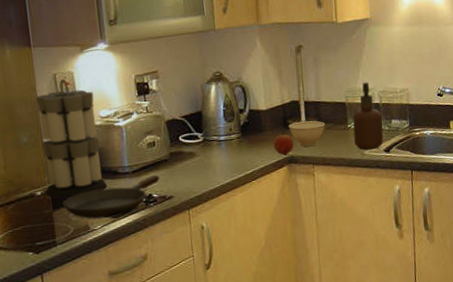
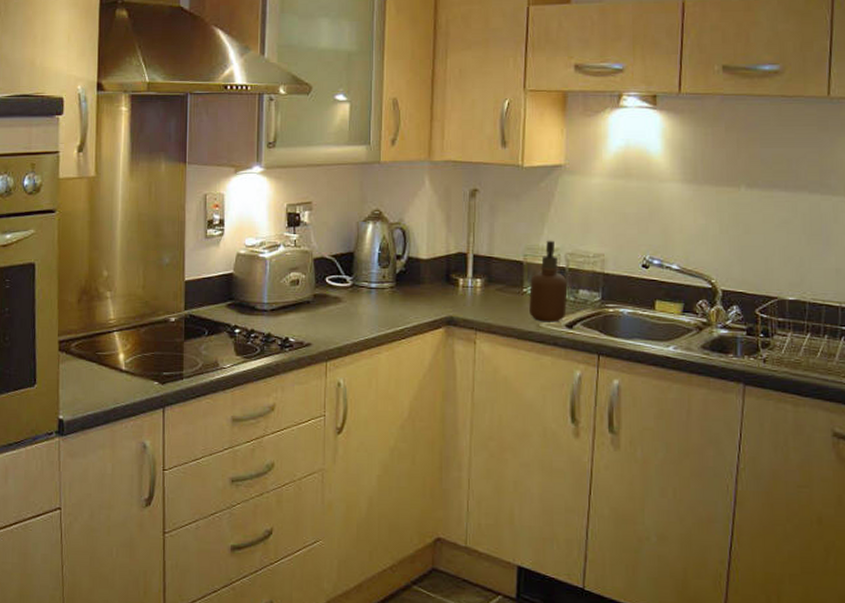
spice rack: present [35,78,107,198] -> none [179,200,243,329]
frying pan: present [62,174,160,218] -> none [194,316,299,356]
fruit: present [273,132,295,156] -> none [431,287,456,315]
bowl: present [288,120,325,148] -> none [451,277,495,309]

